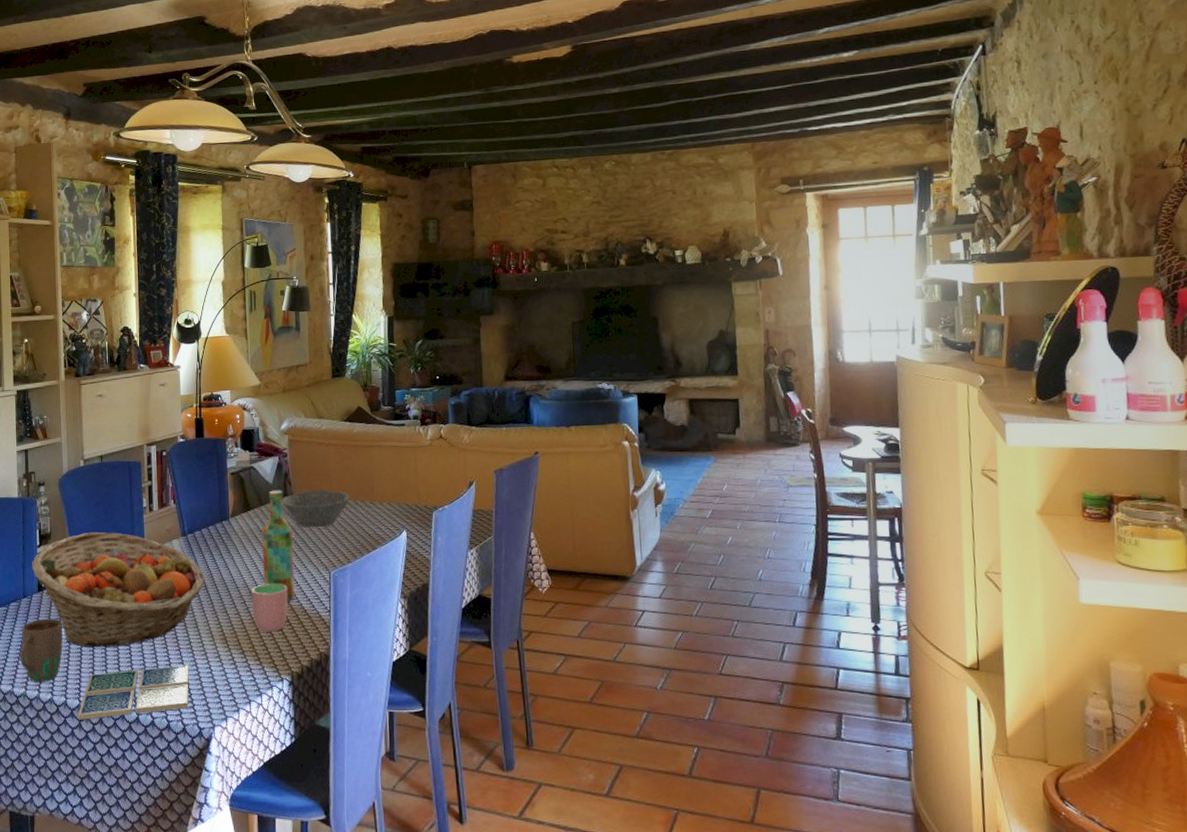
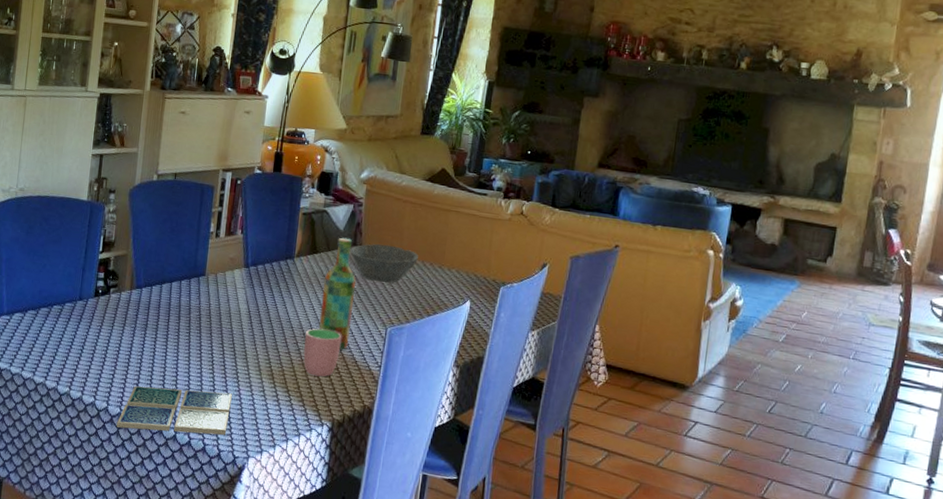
mug: present [20,618,63,682] -> none [68,323,115,386]
fruit basket: present [32,531,205,647] -> none [92,247,261,365]

